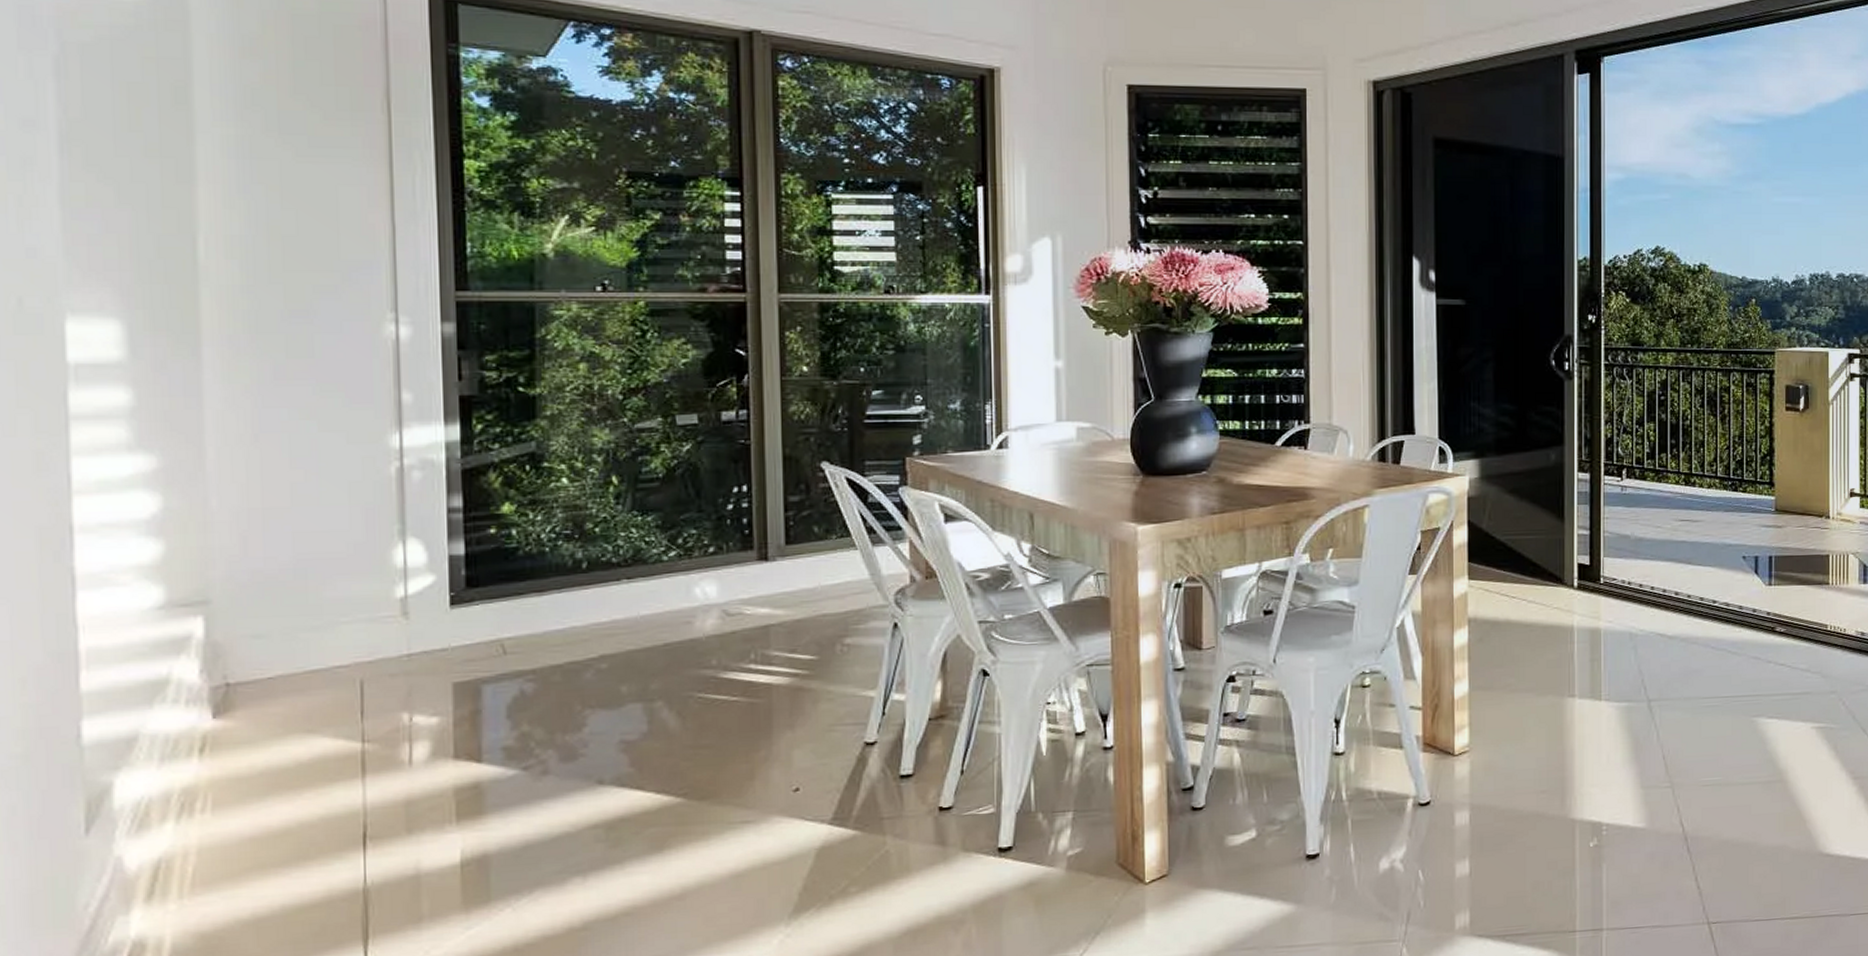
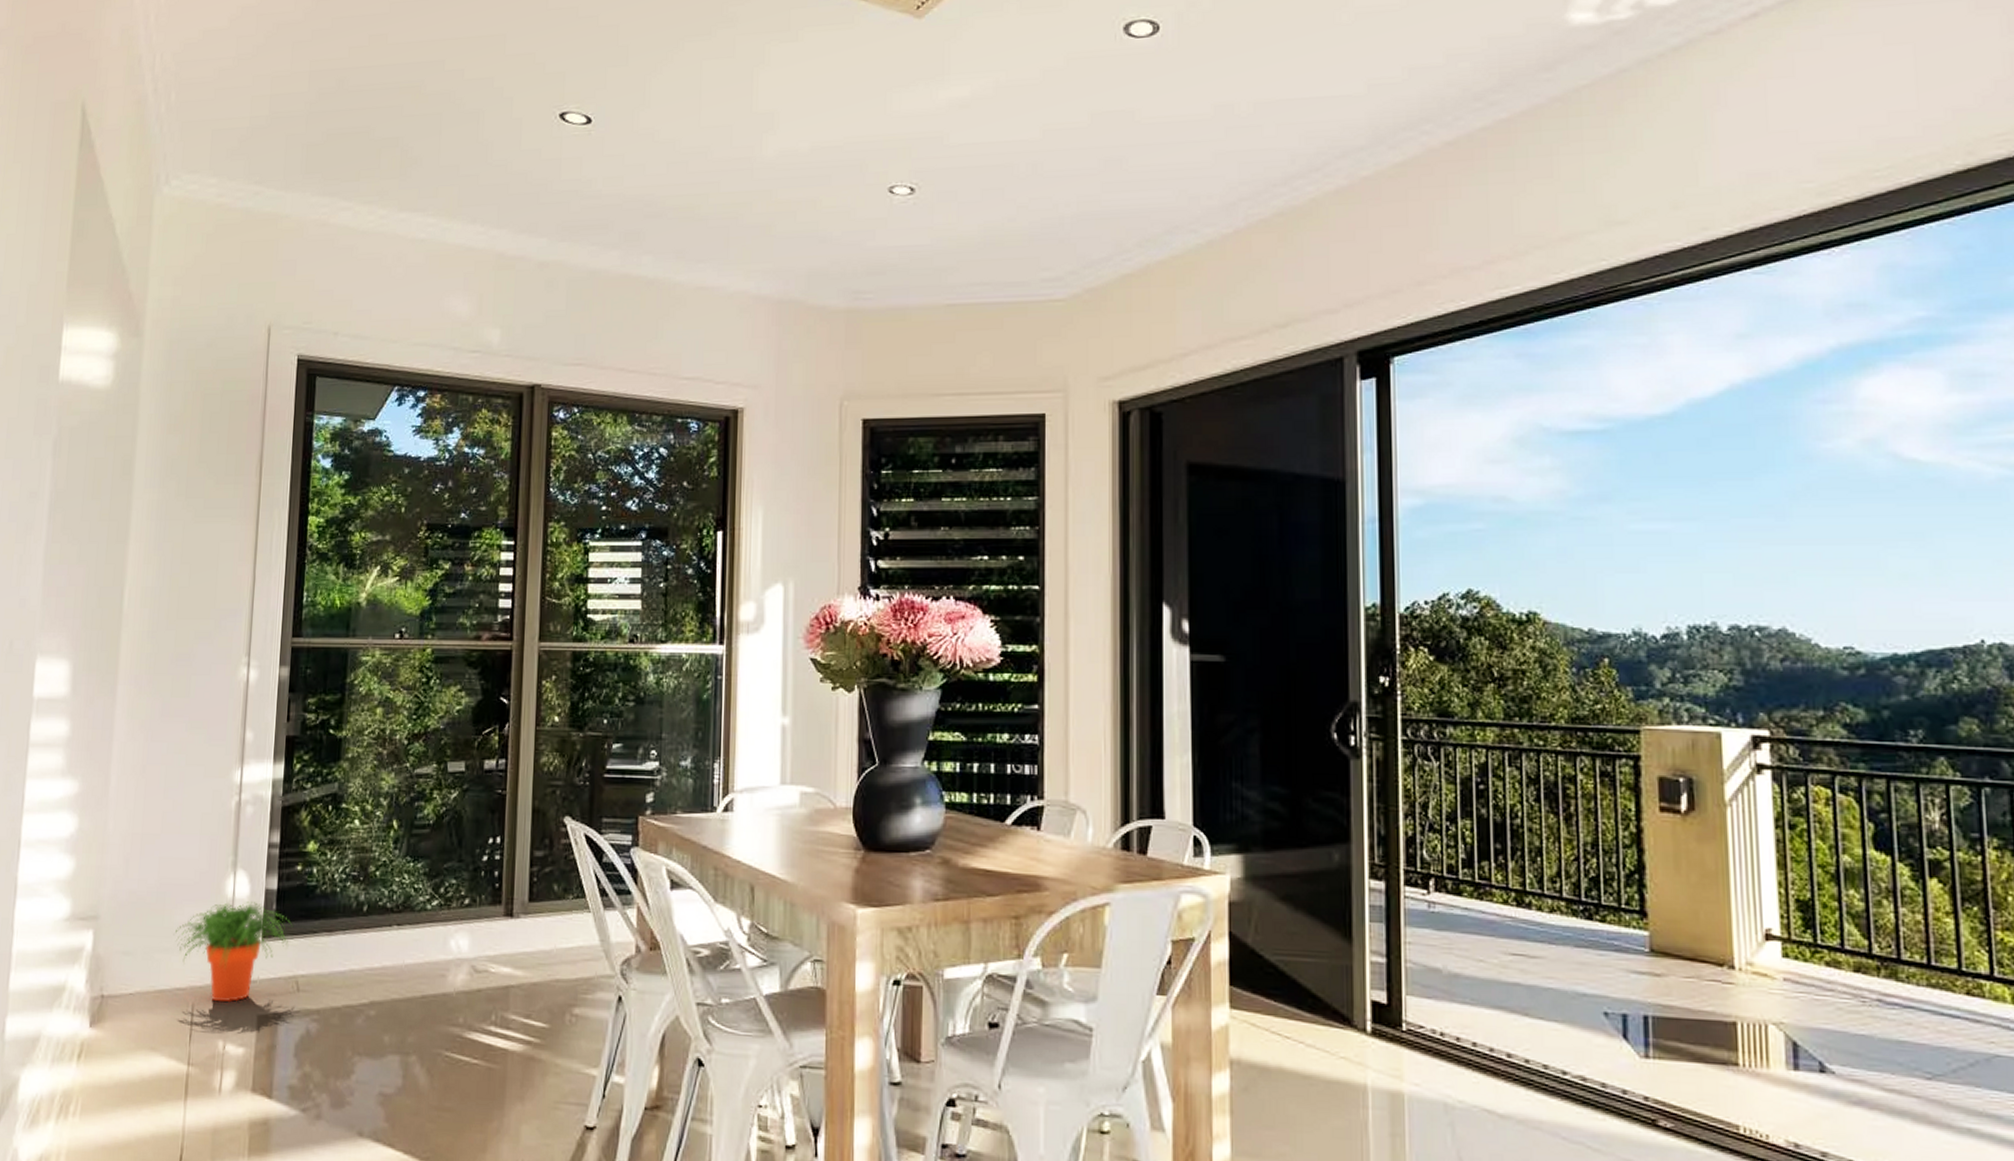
potted plant: none [327,569,491,675] -> present [176,902,293,1003]

